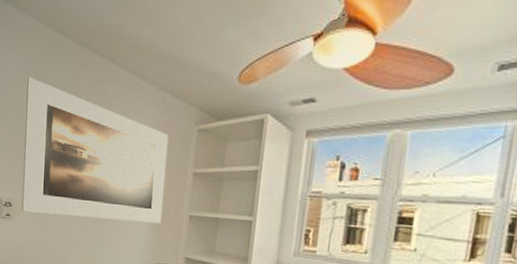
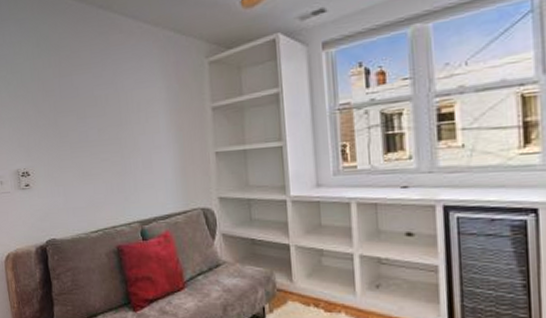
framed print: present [21,77,169,223] -> none [27,41,188,179]

